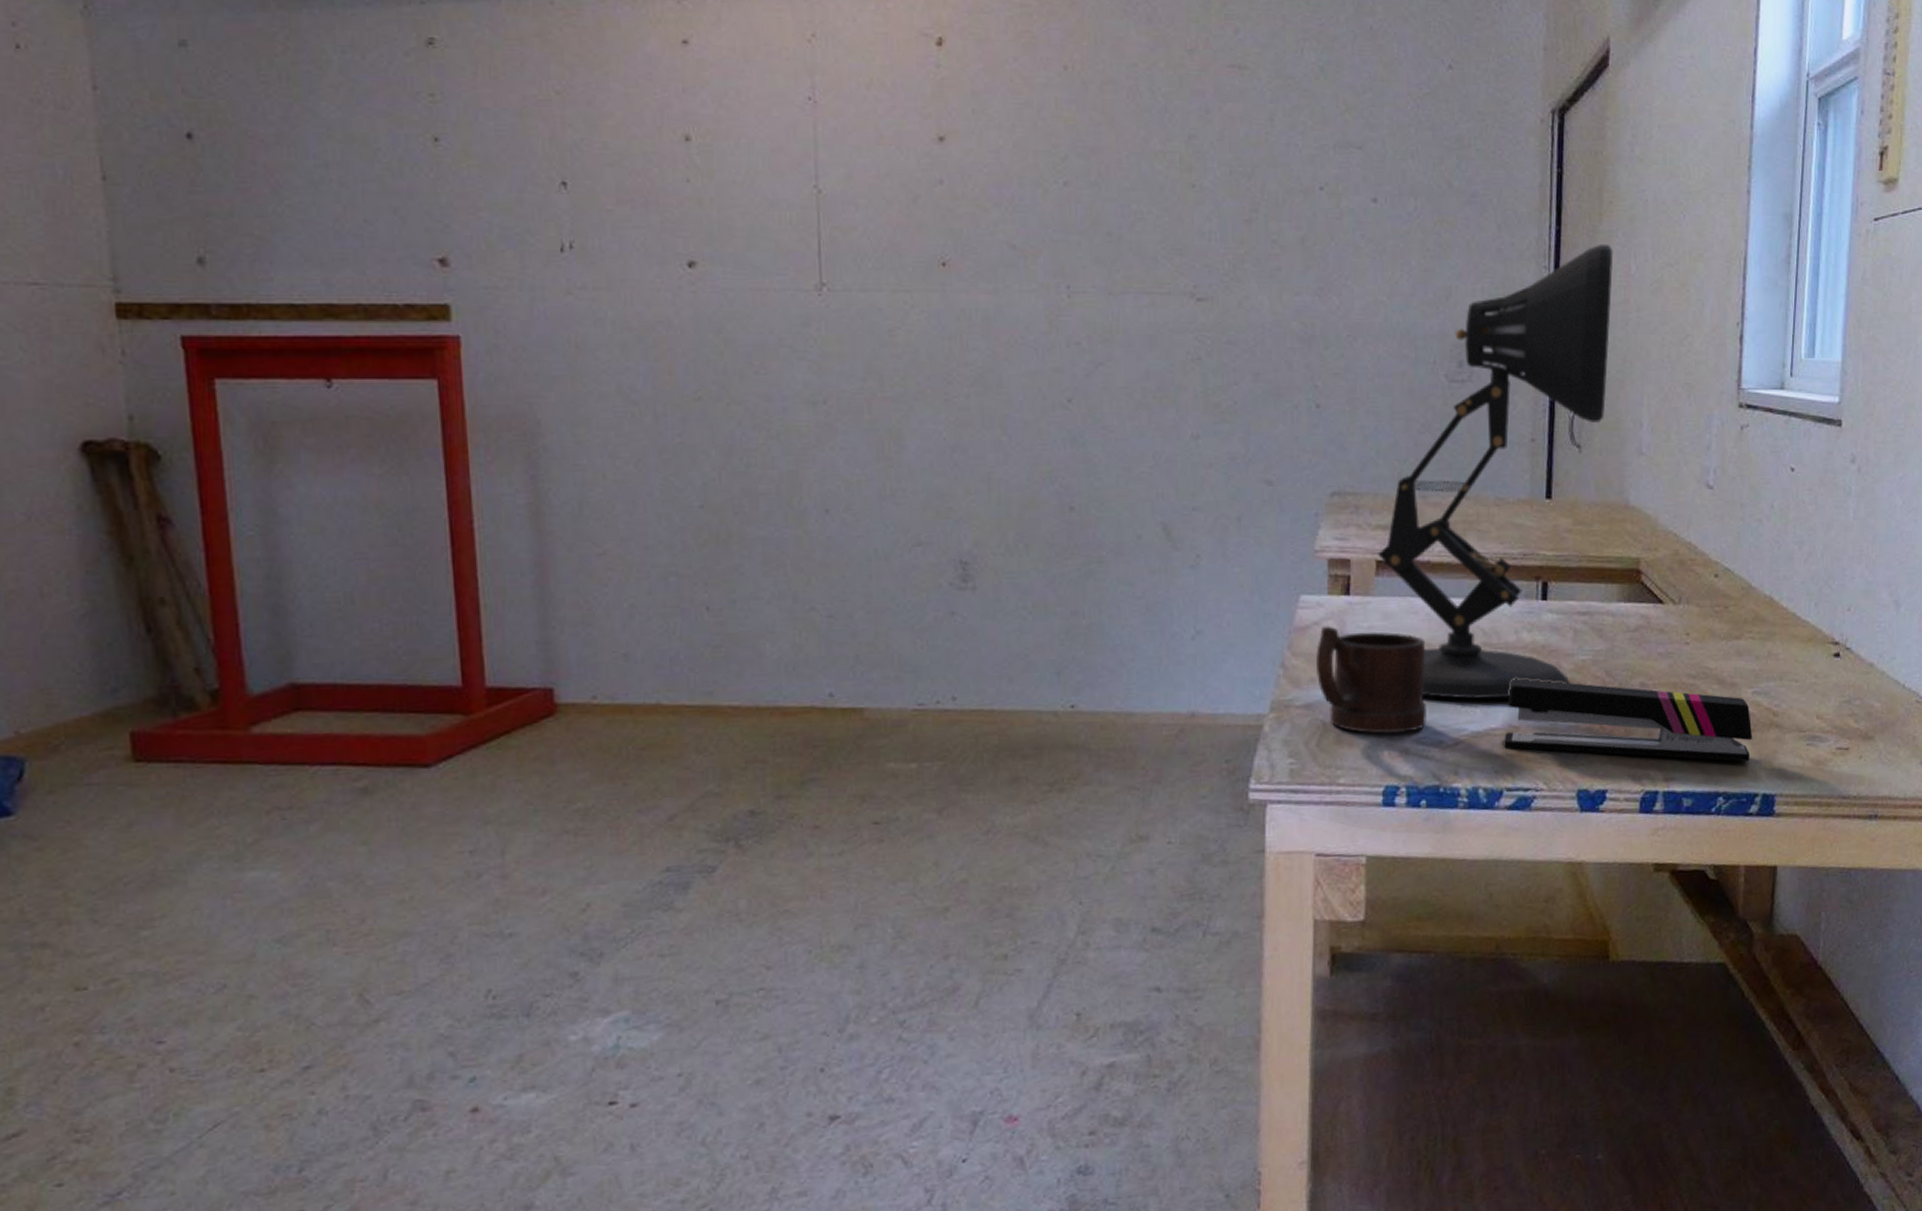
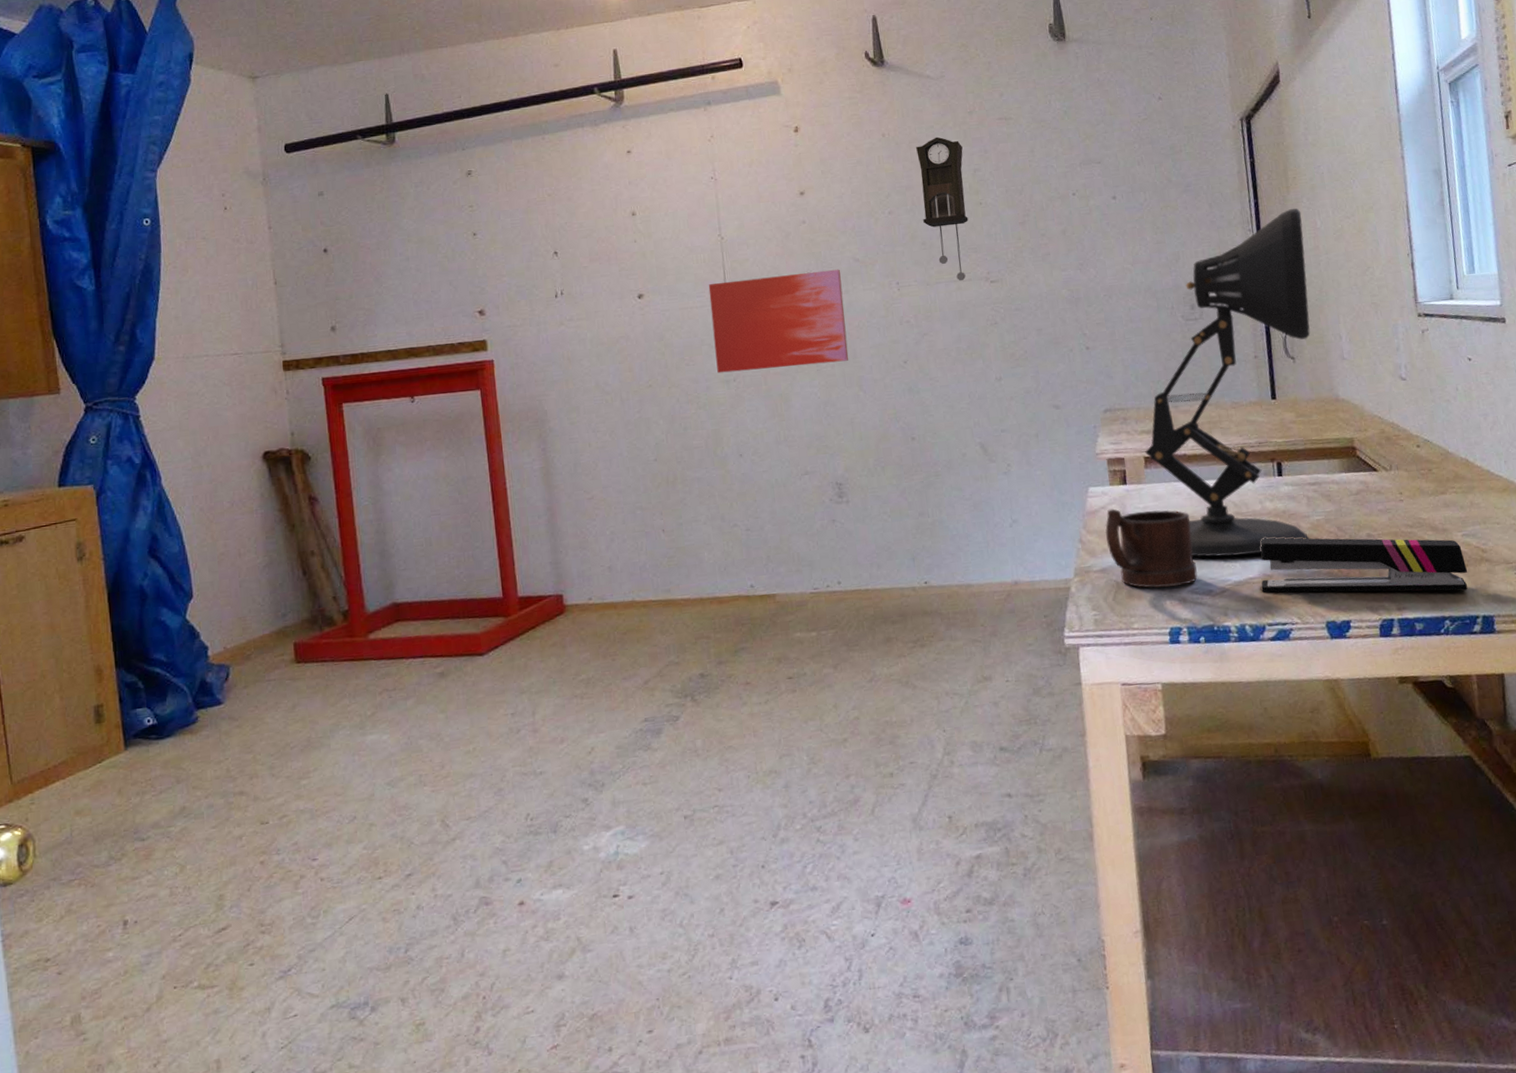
wall art: none [794,256,991,391] -> present [708,269,849,374]
pendulum clock: none [1110,80,1176,294] -> present [916,136,969,281]

